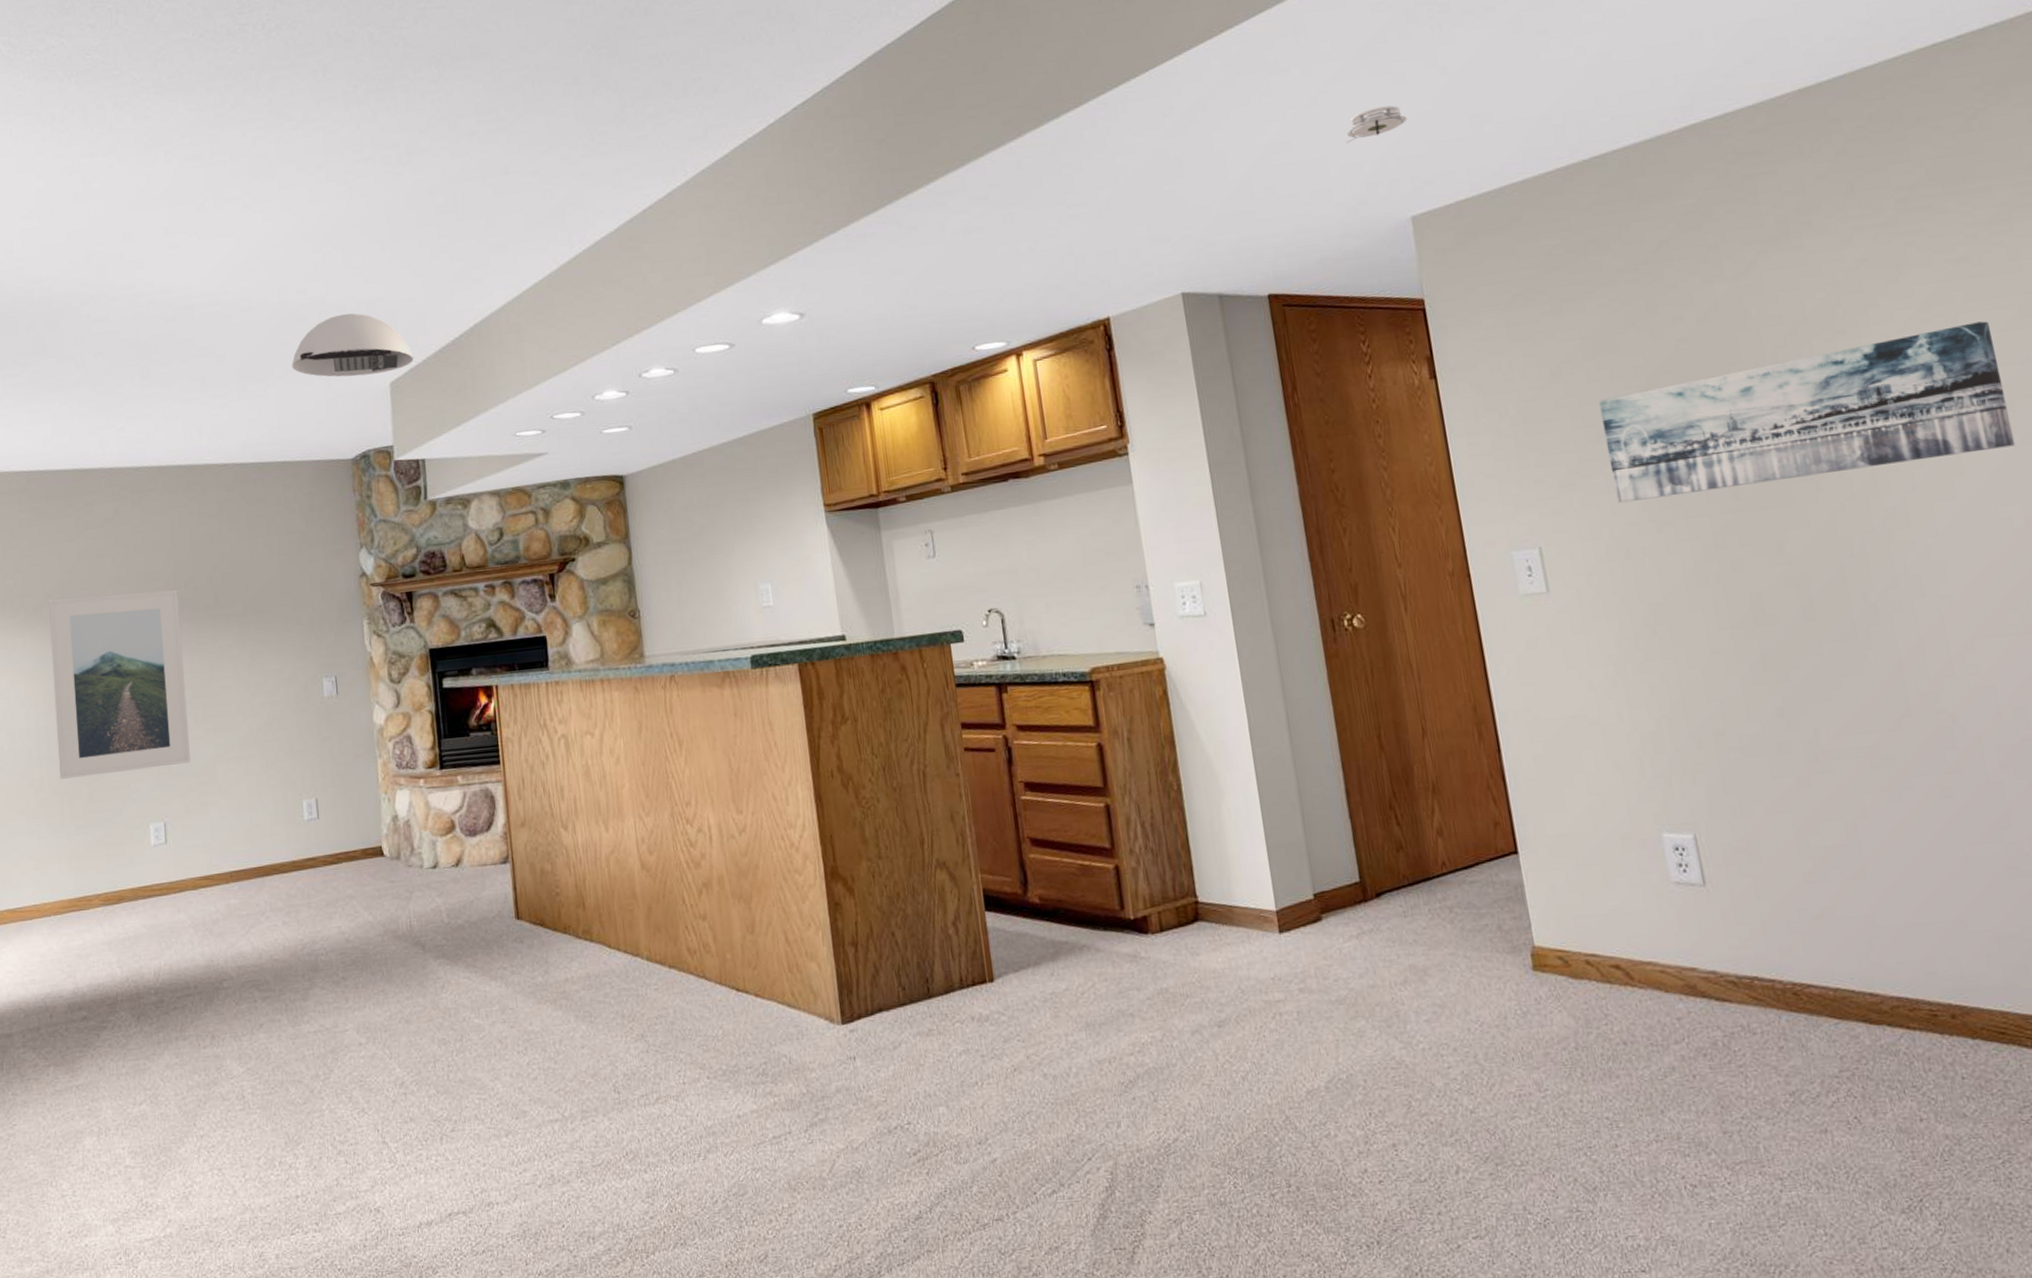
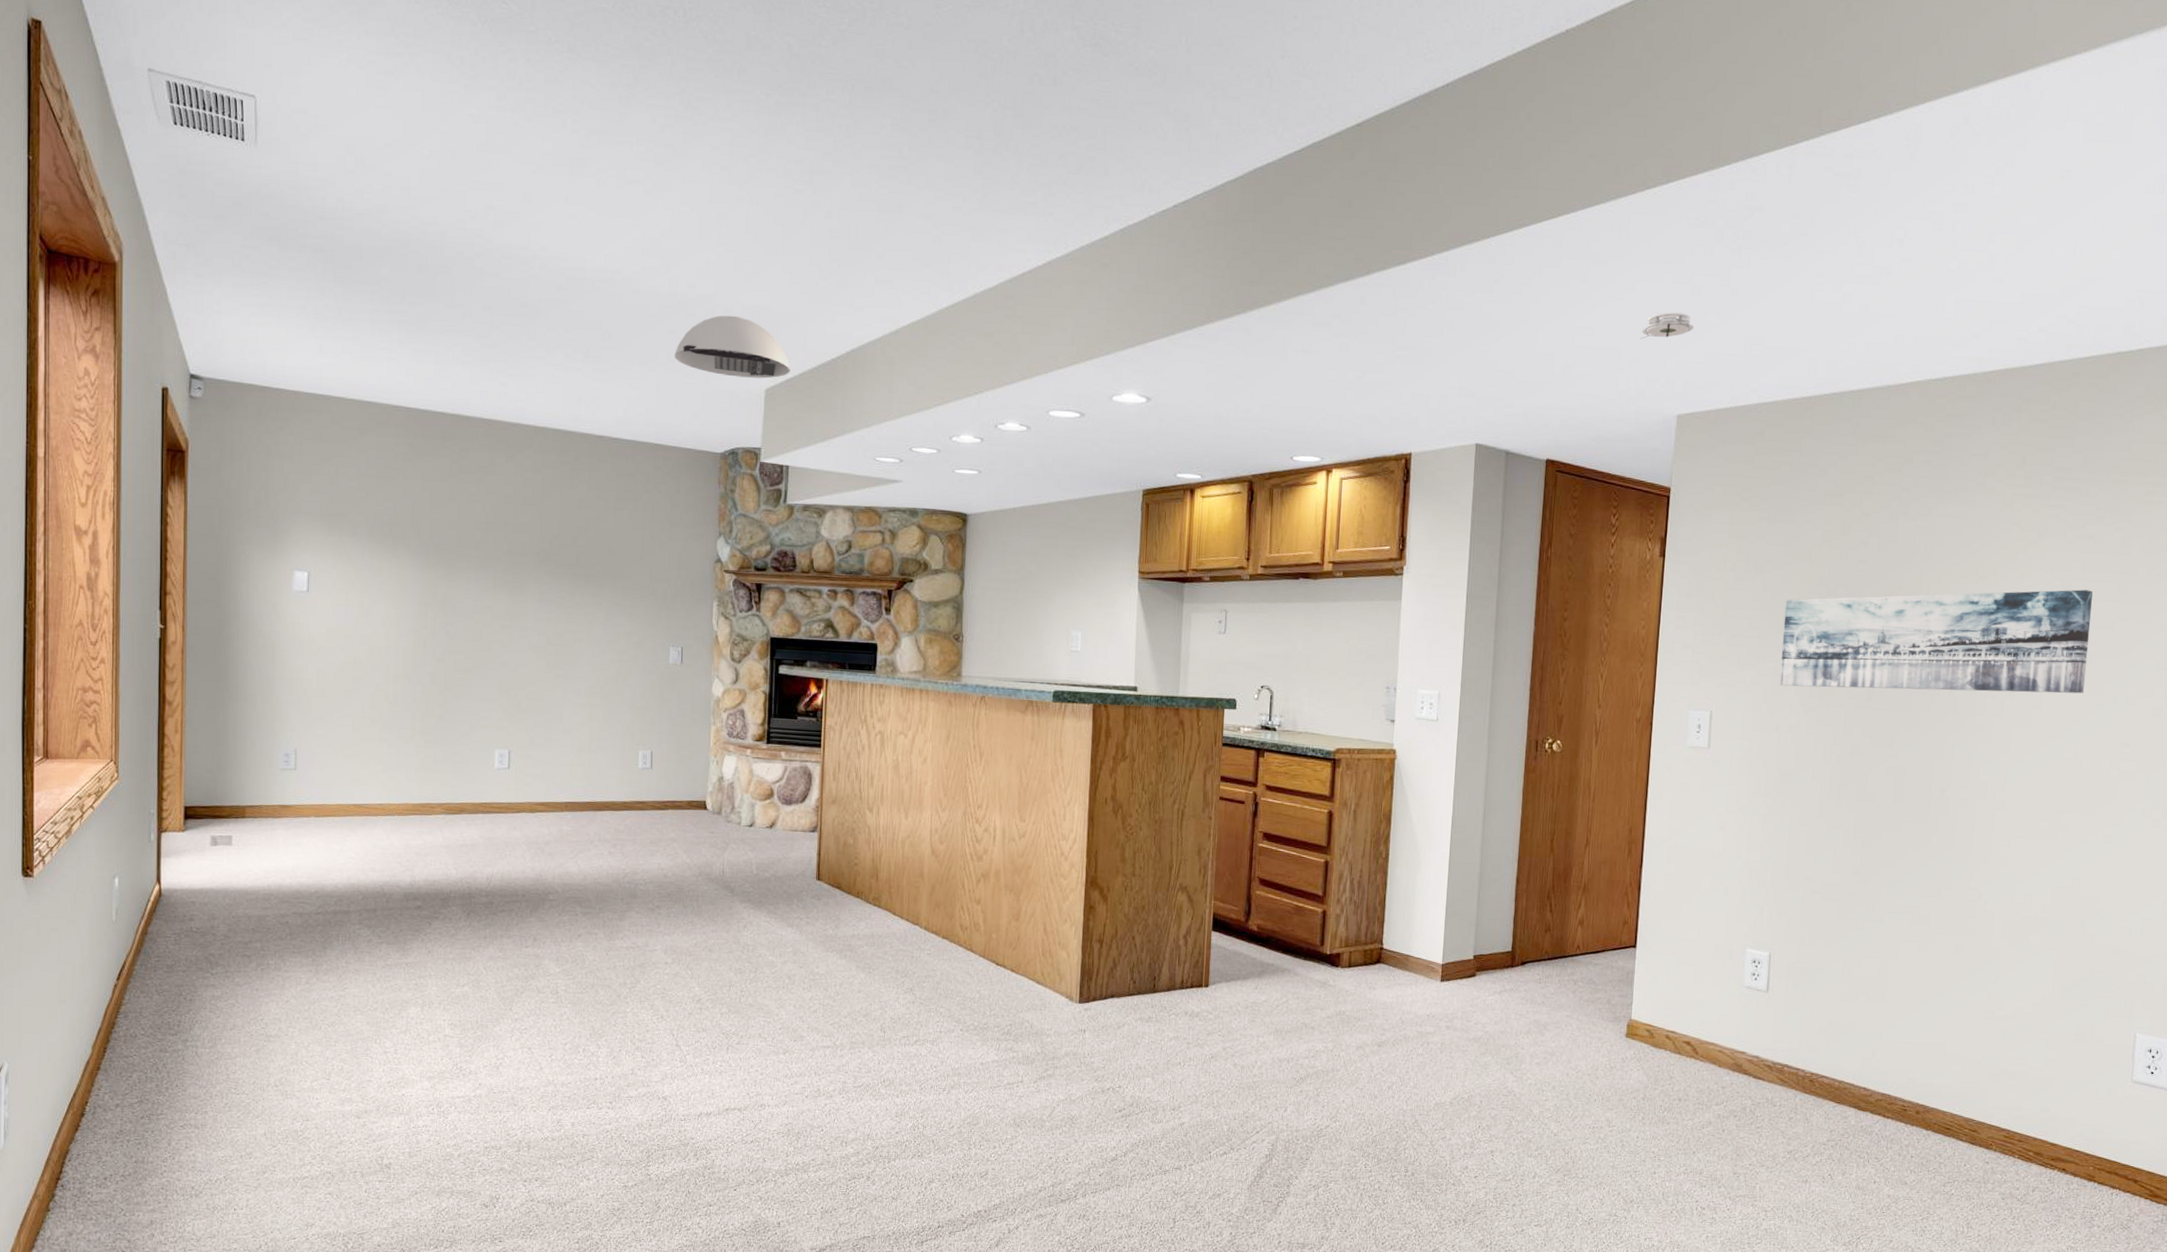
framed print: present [48,589,190,779] -> none [414,532,543,702]

